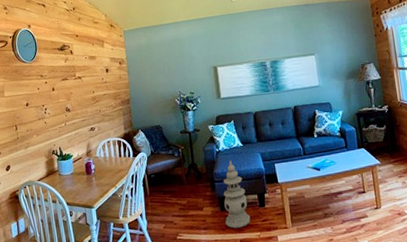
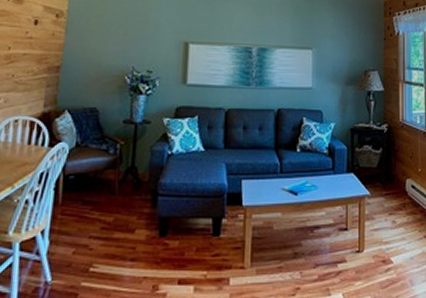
lantern: present [223,160,251,229] -> none [162,169,198,263]

